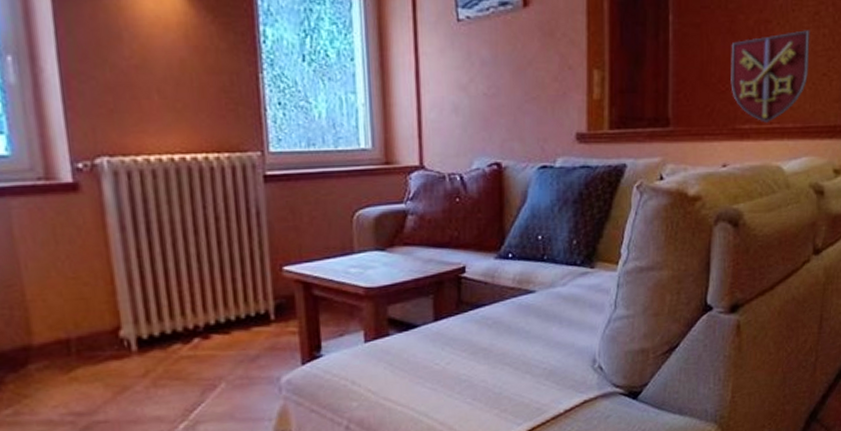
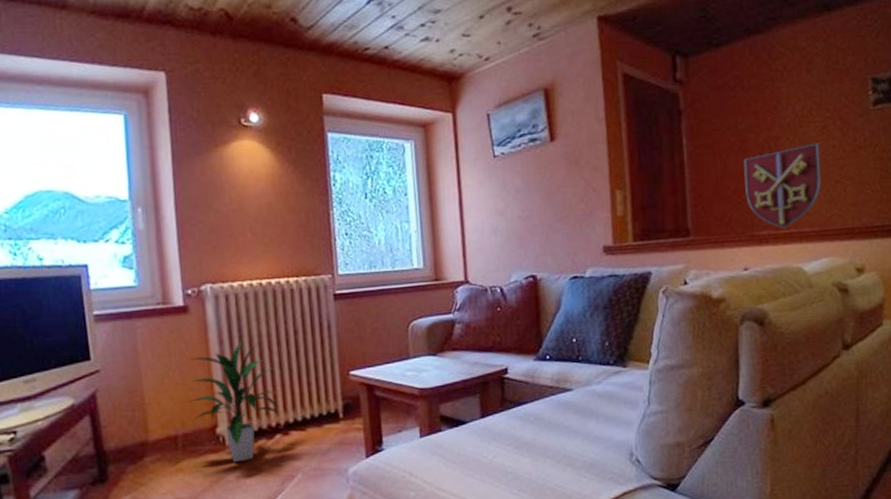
indoor plant: none [83,227,198,371] -> present [188,340,280,463]

